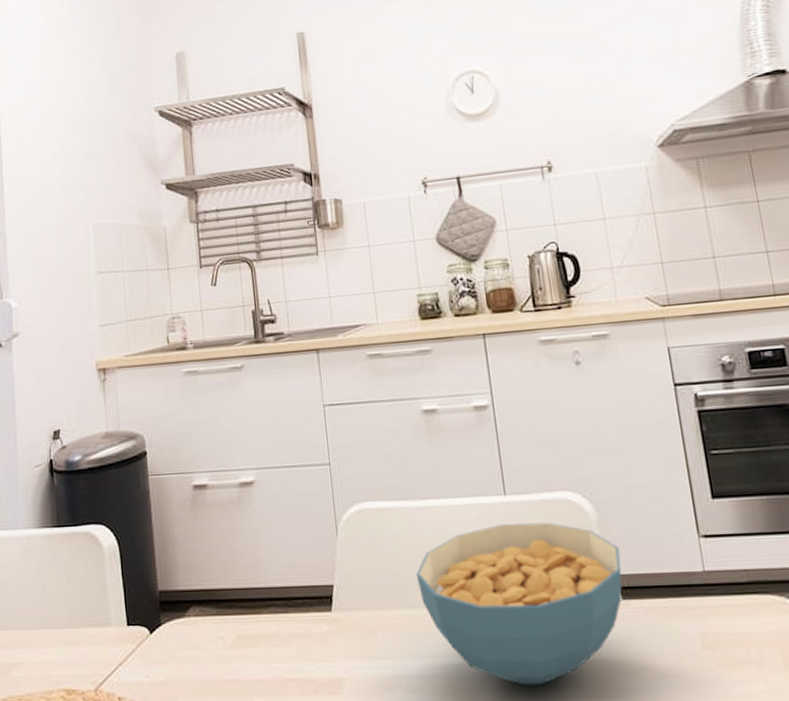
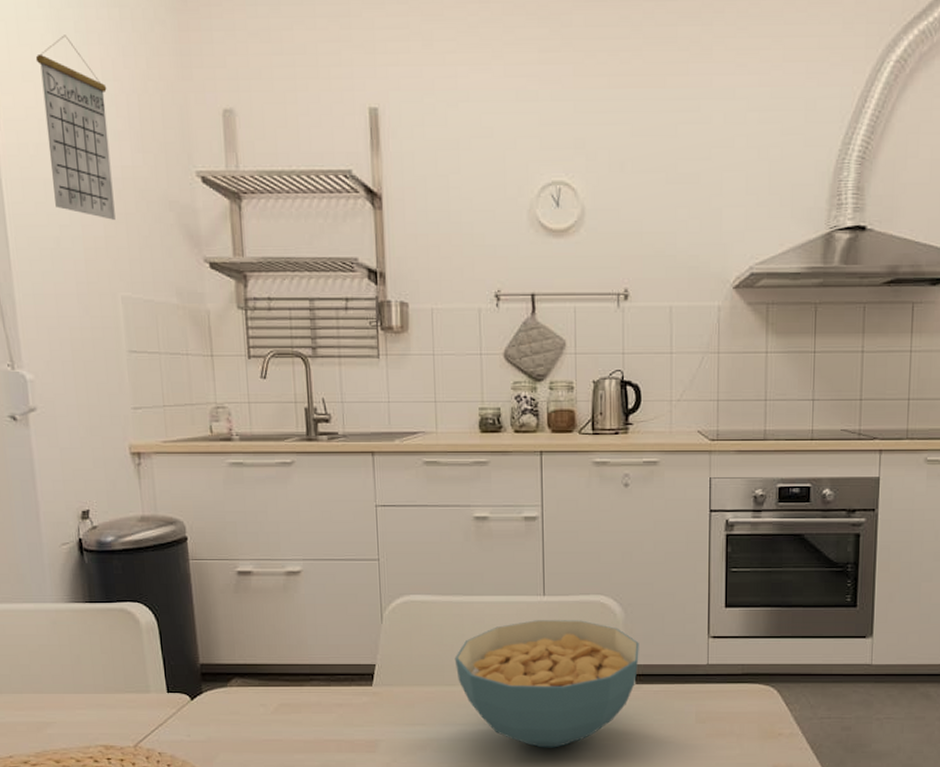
calendar: none [31,14,89,158] -> present [35,35,115,220]

